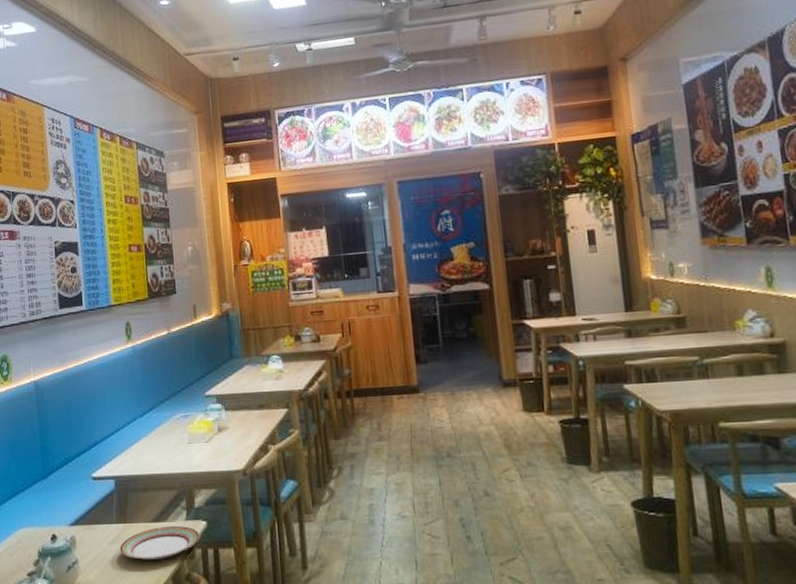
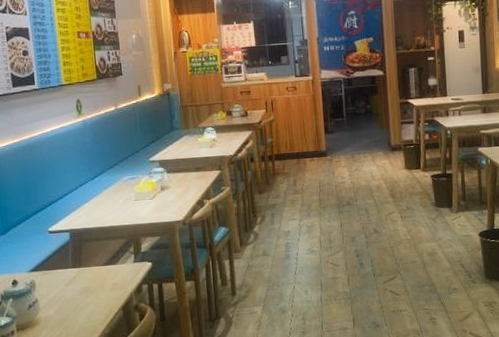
plate: present [119,526,200,560] -> none [75,267,146,296]

